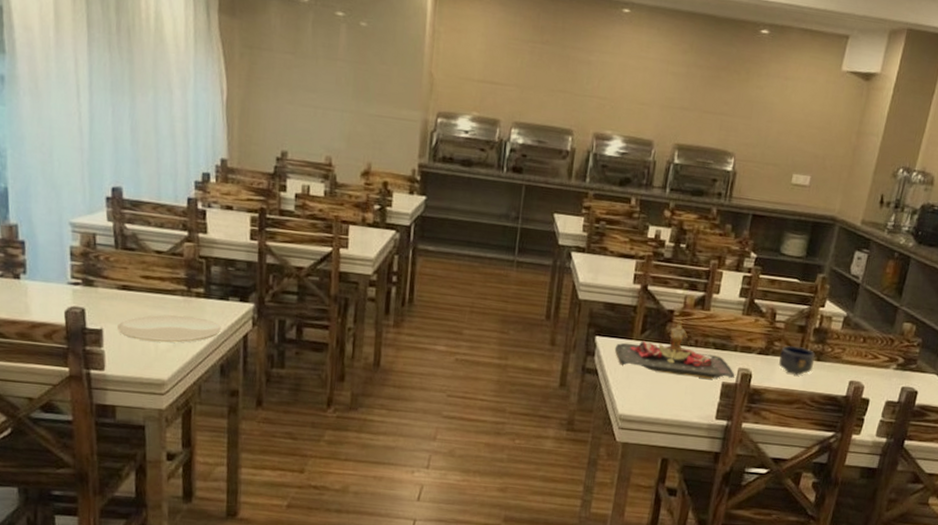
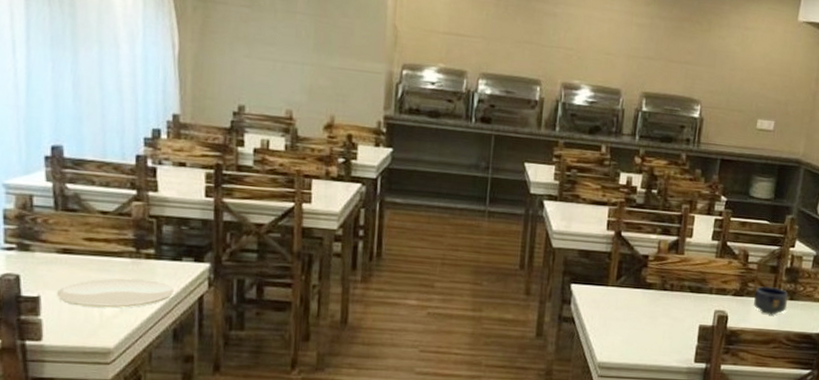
tray: present [614,321,735,379] -> none [590,265,711,322]

